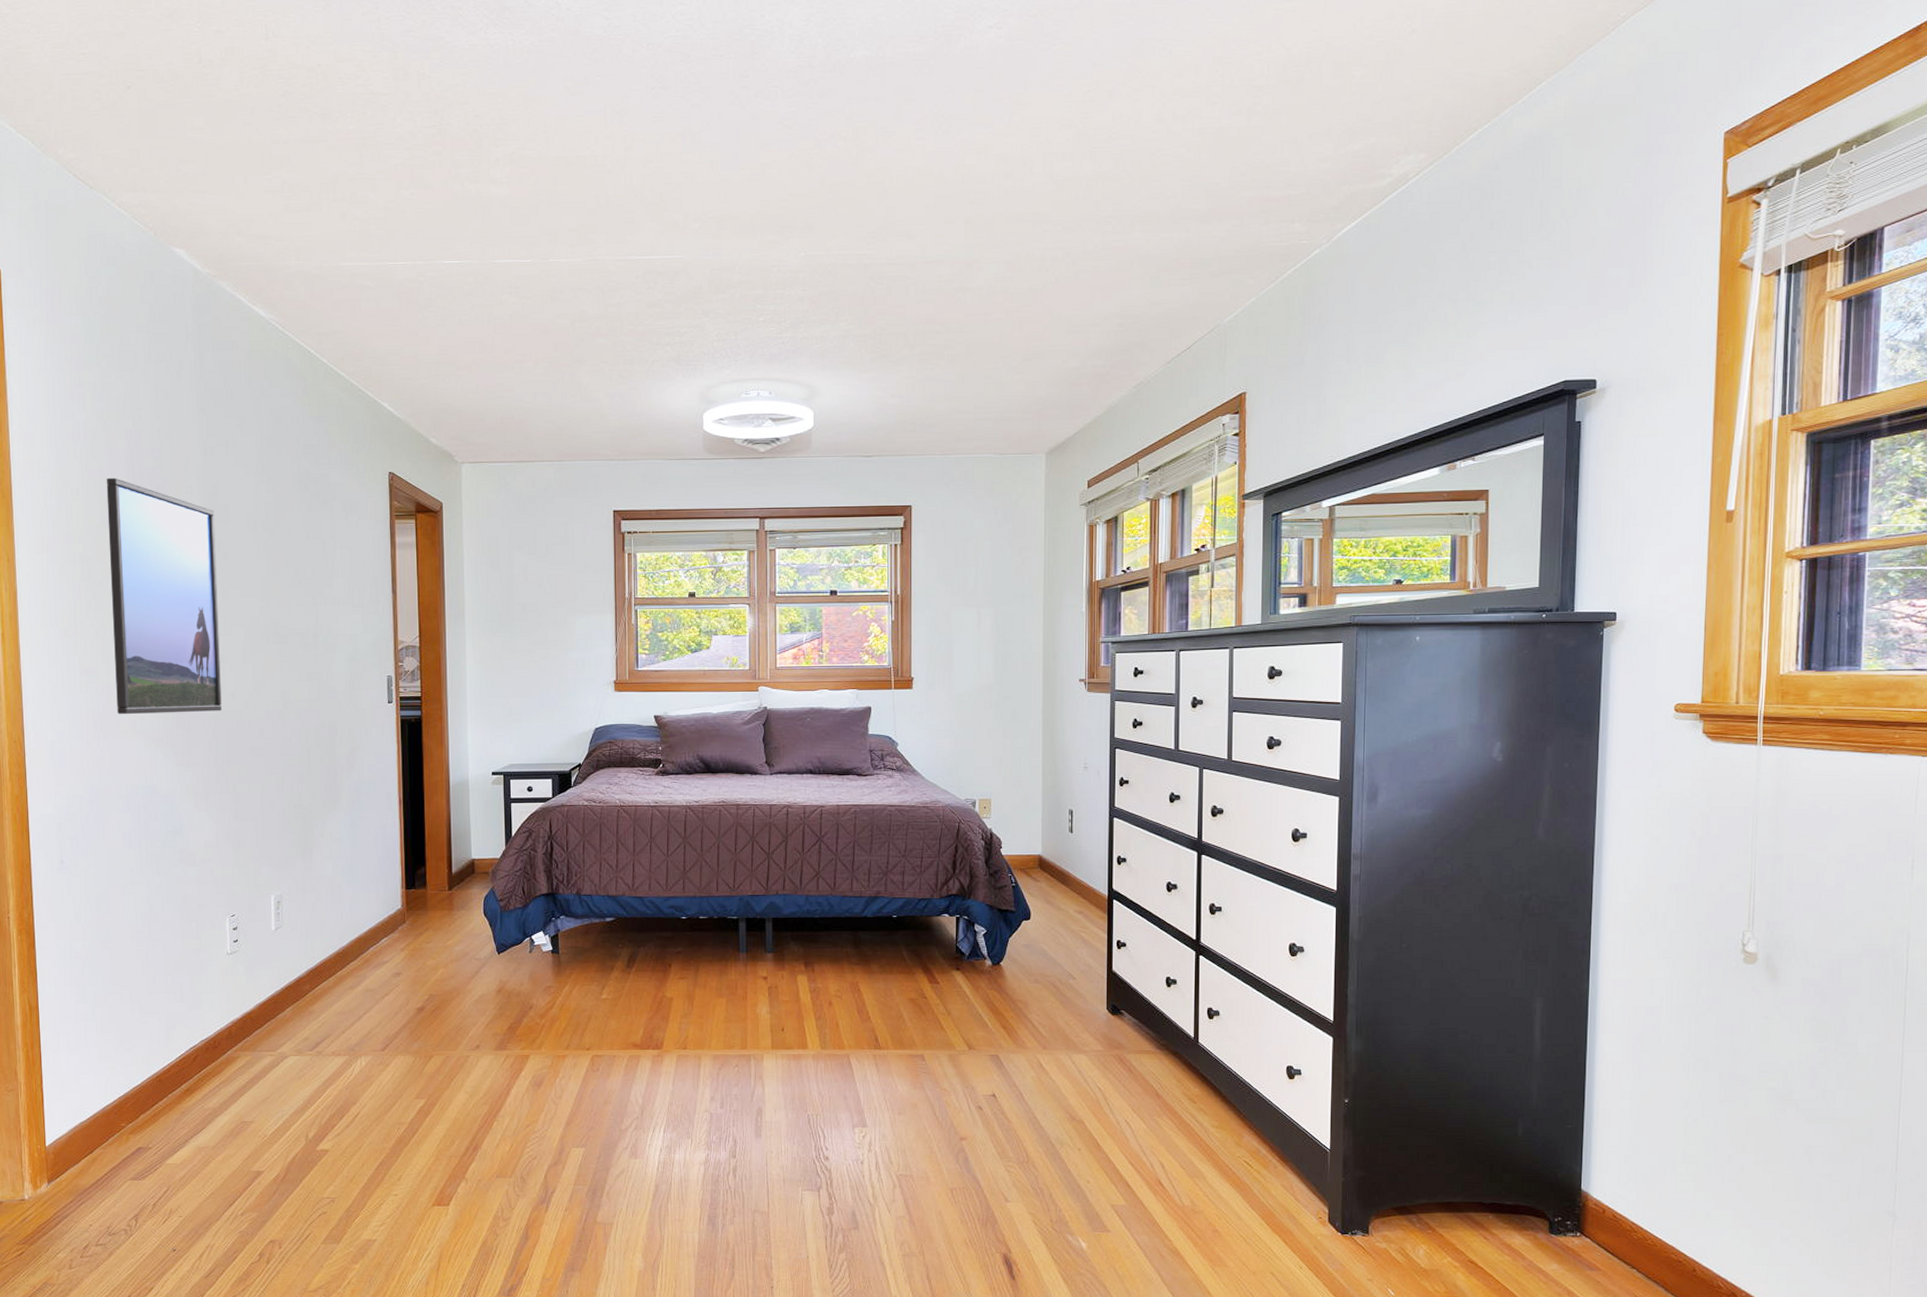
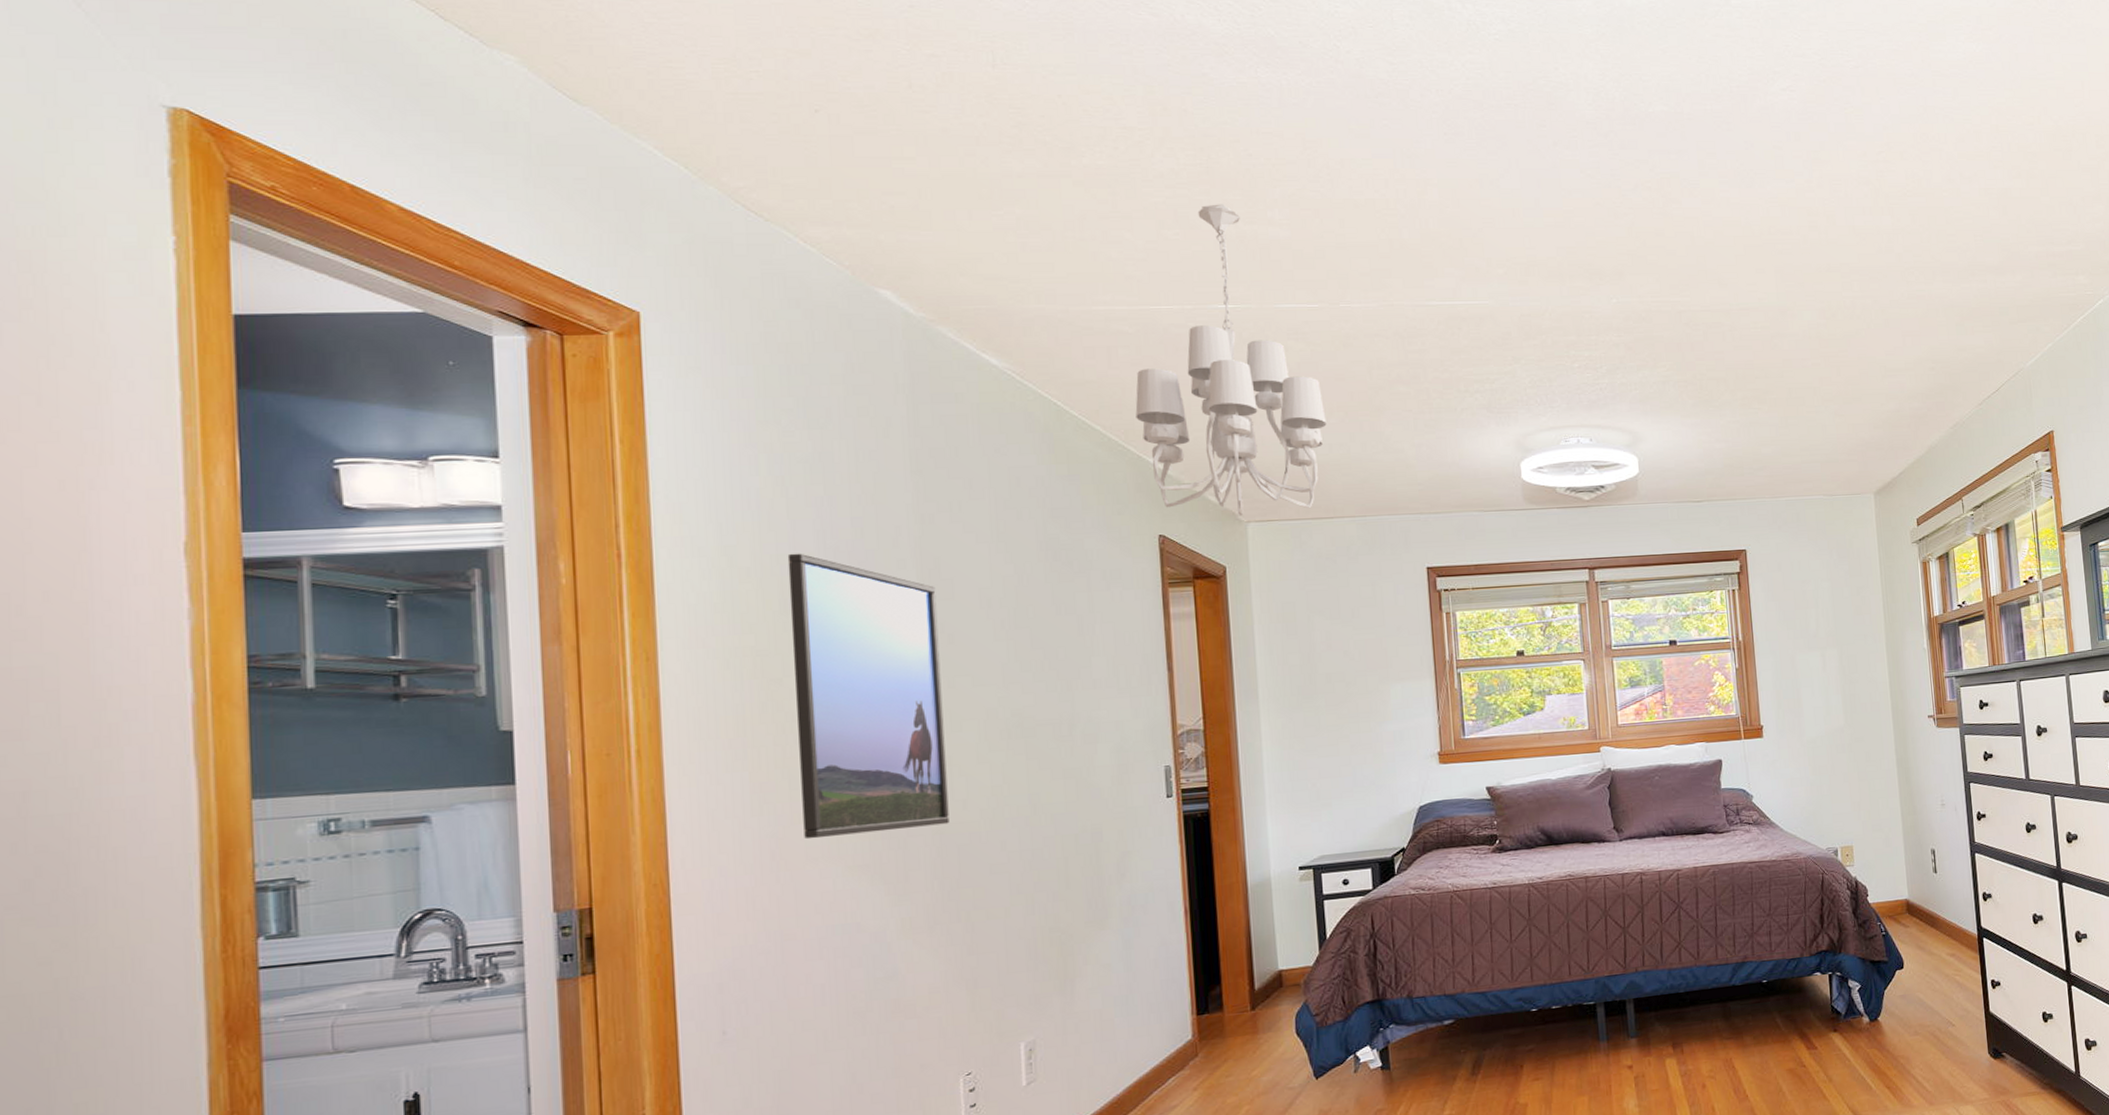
chandelier: none [373,164,533,457] -> present [1135,204,1327,516]

